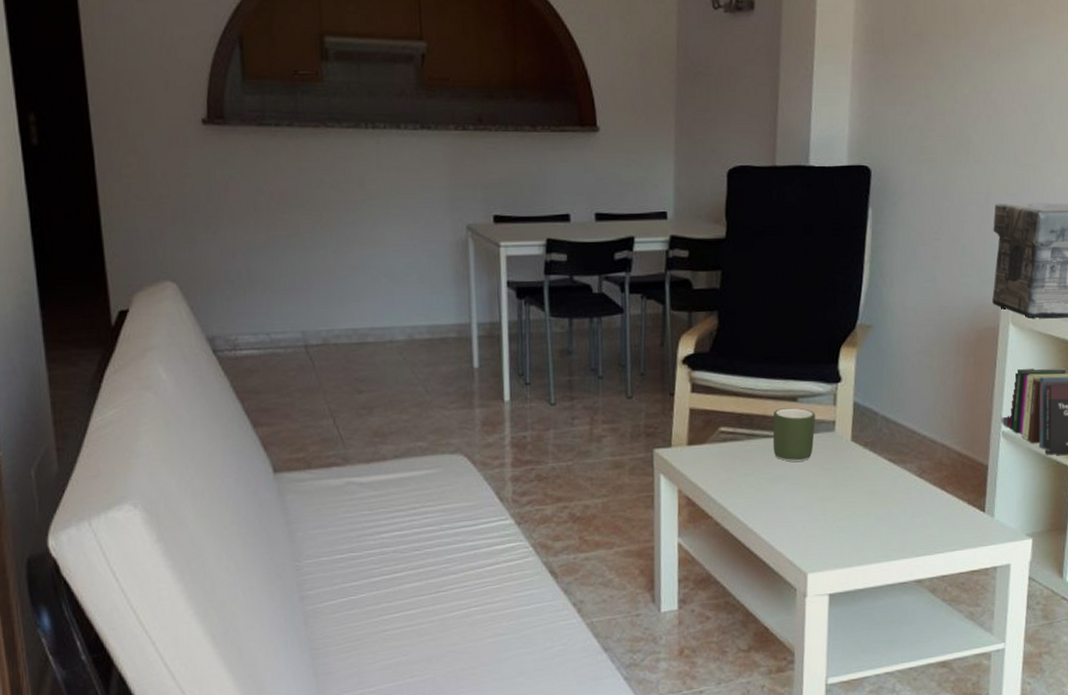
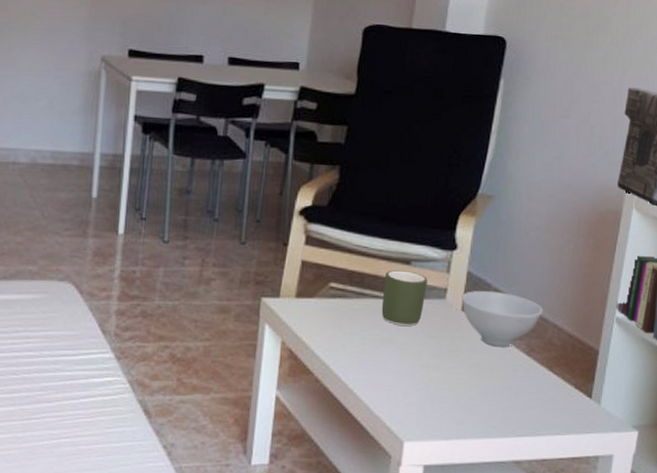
bowl: none [850,418,931,472] -> present [462,290,543,347]

